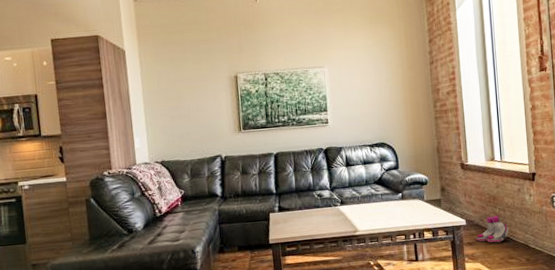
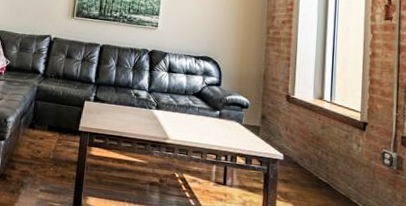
boots: present [477,216,509,243] -> none [293,157,330,188]

